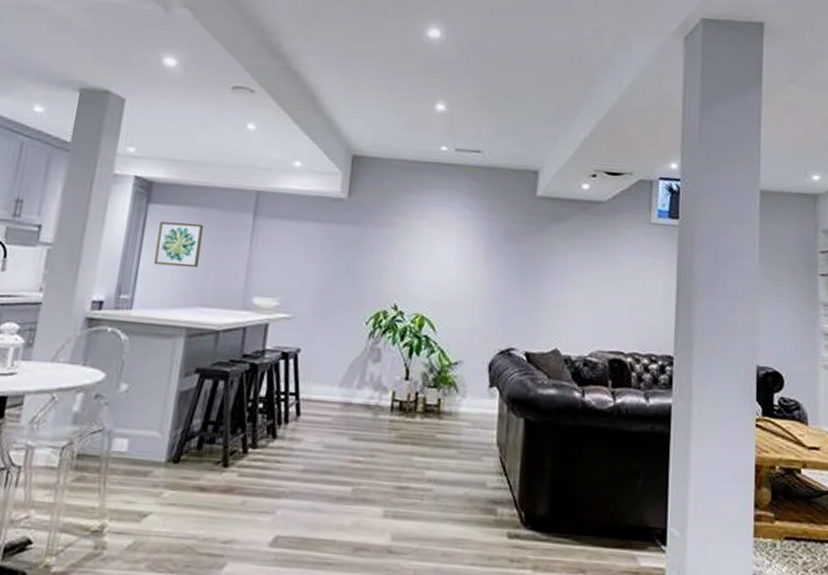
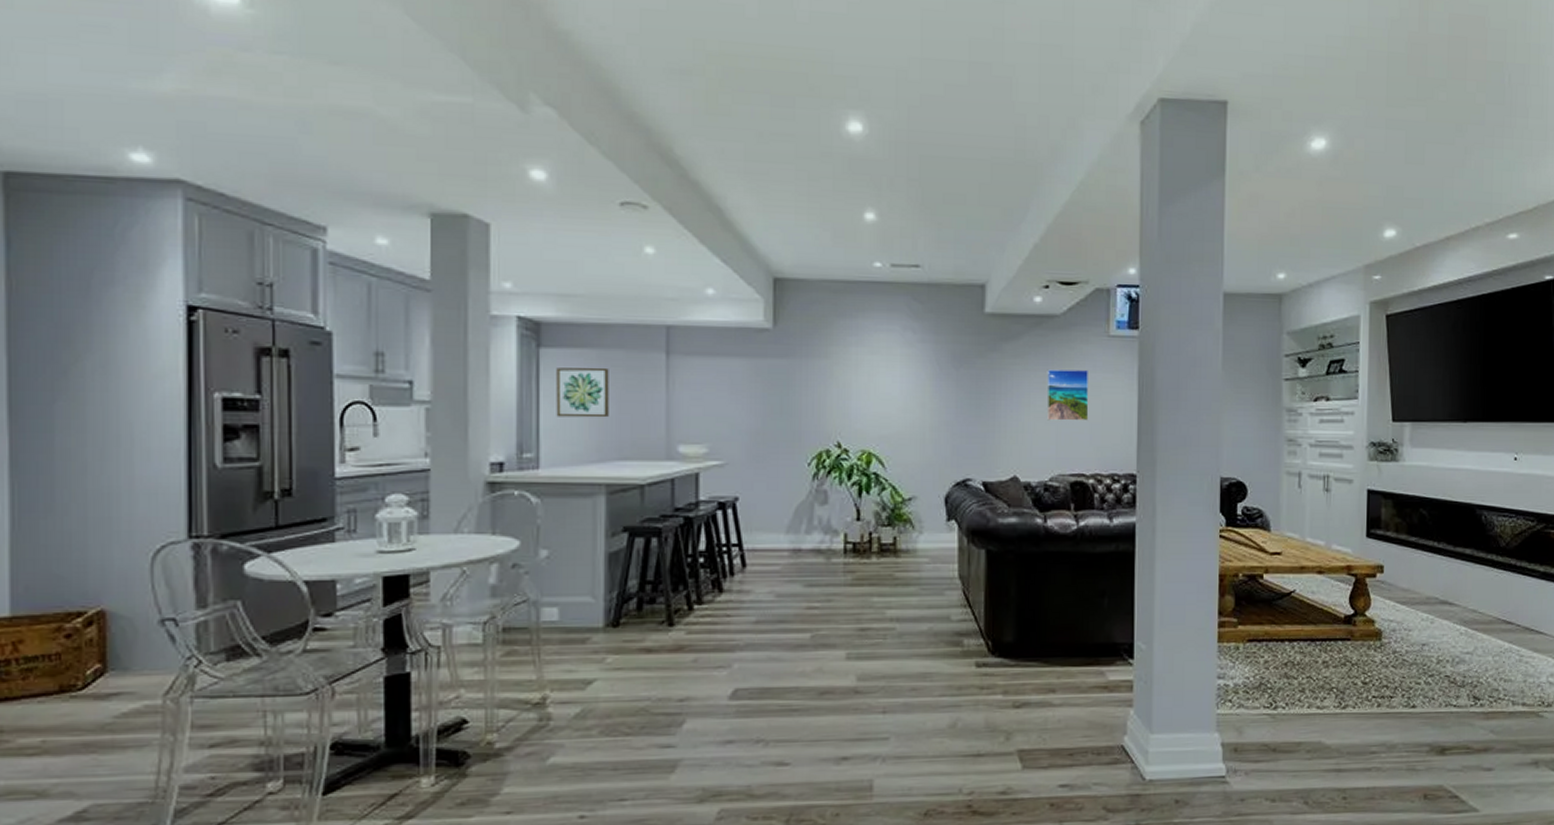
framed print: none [588,251,630,302] -> present [1046,369,1089,421]

